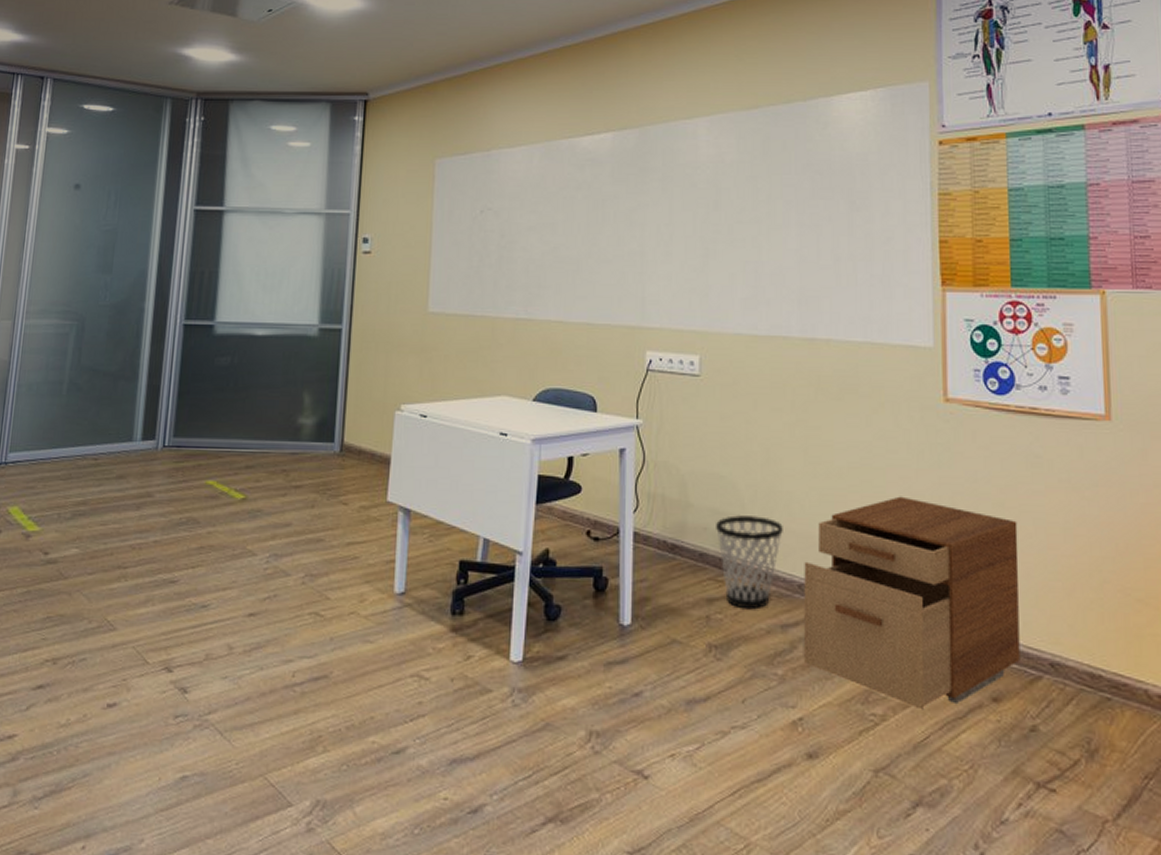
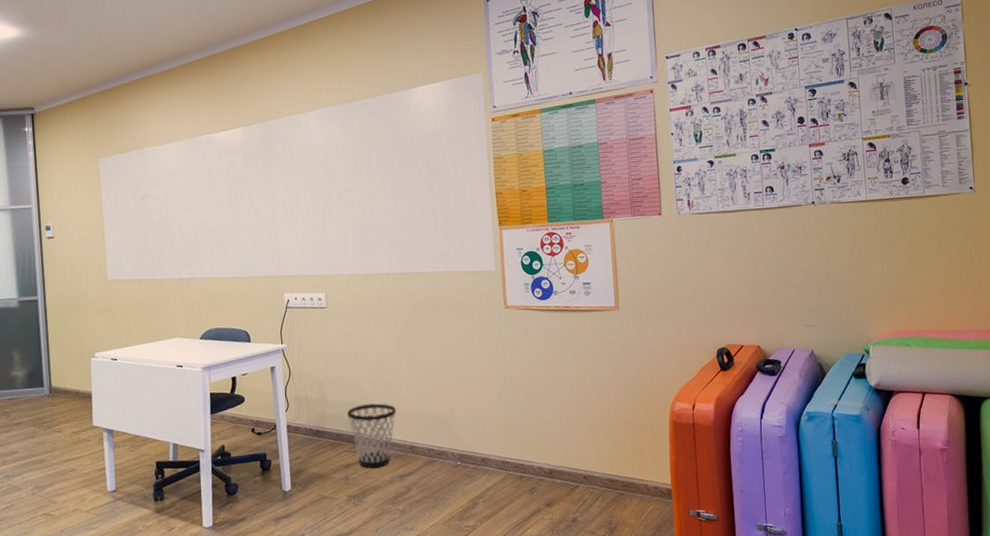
filing cabinet: present [804,496,1020,710] -> none [413,377,564,519]

